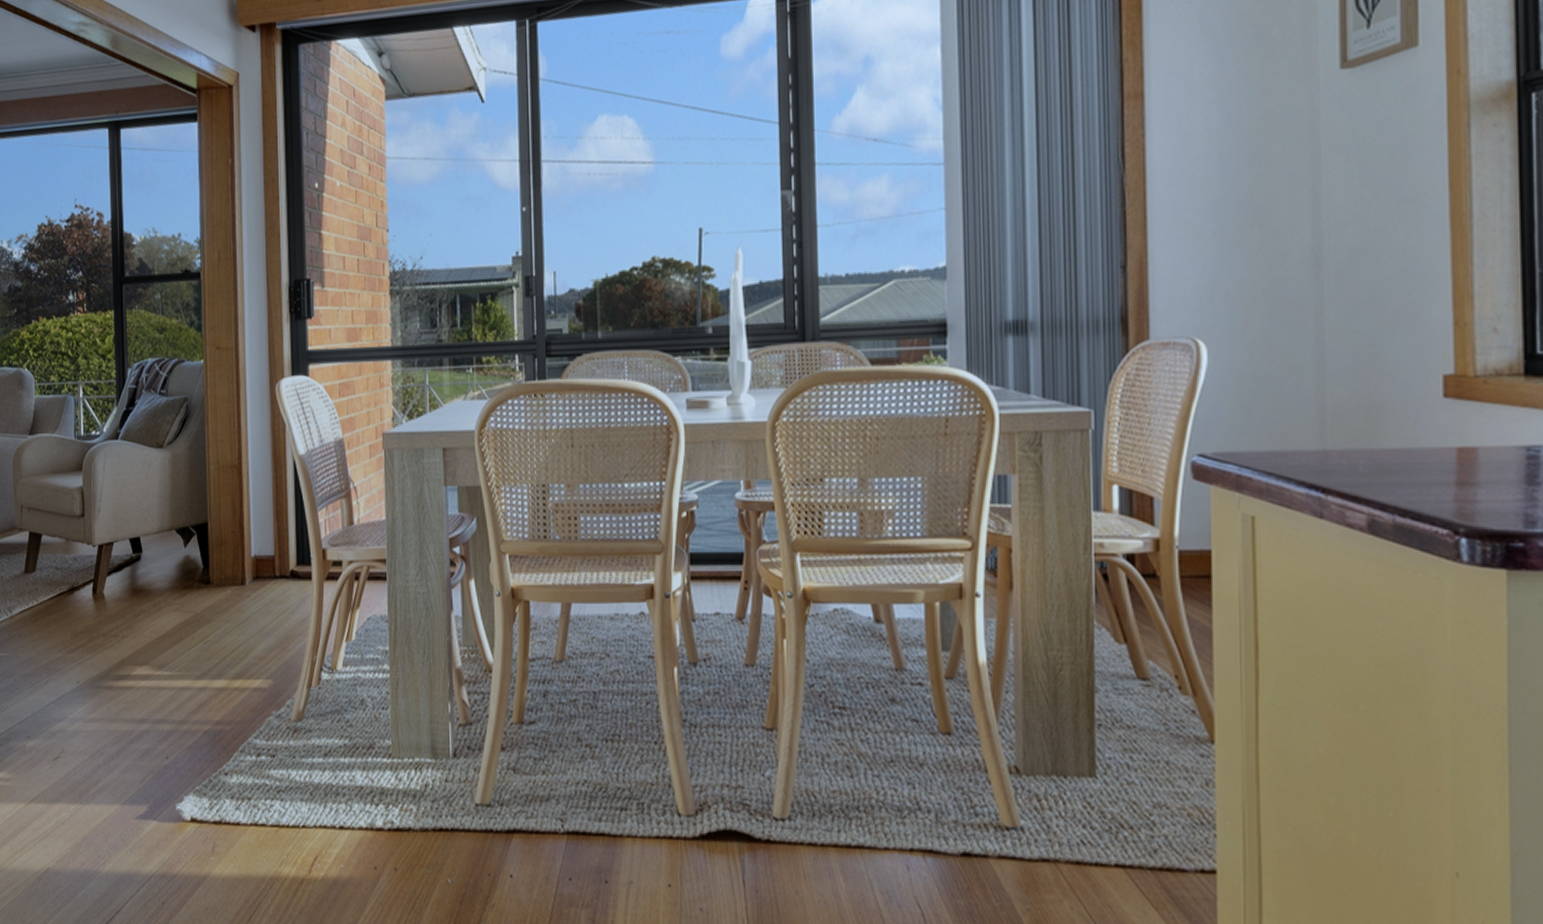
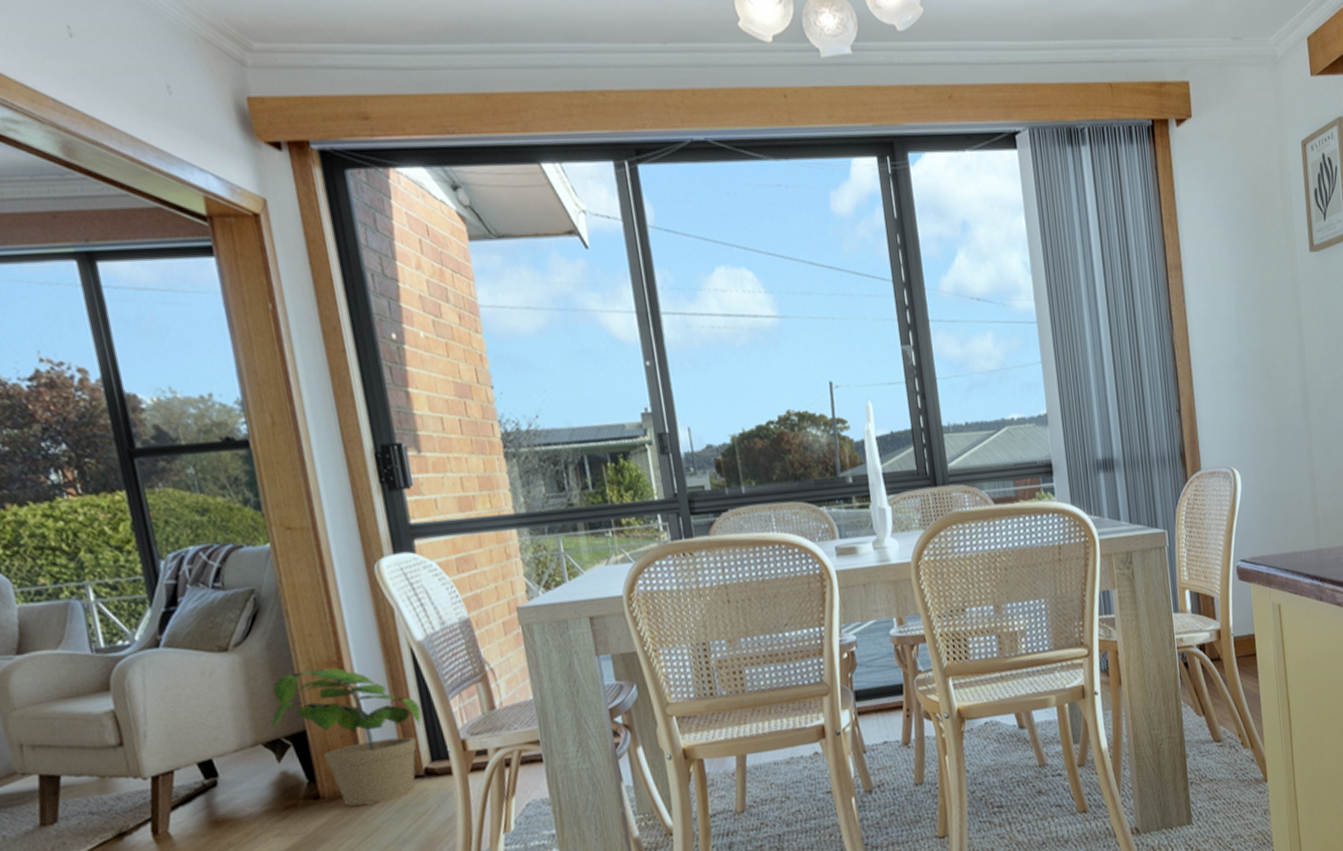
potted plant: none [182,471,294,596] -> present [270,667,422,807]

